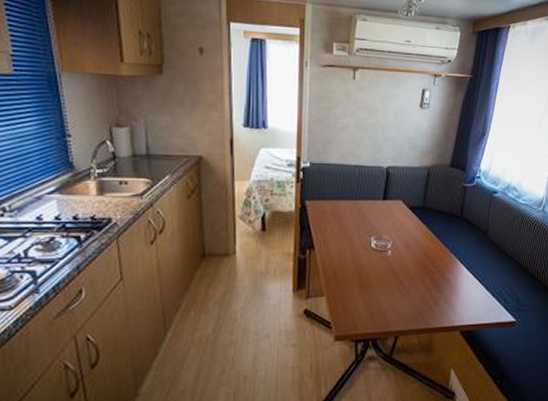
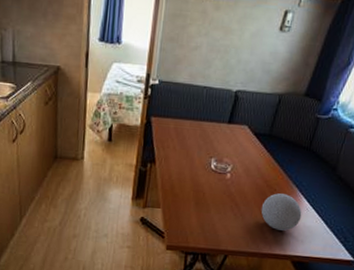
decorative ball: none [425,264,463,302] -> present [261,193,302,231]

